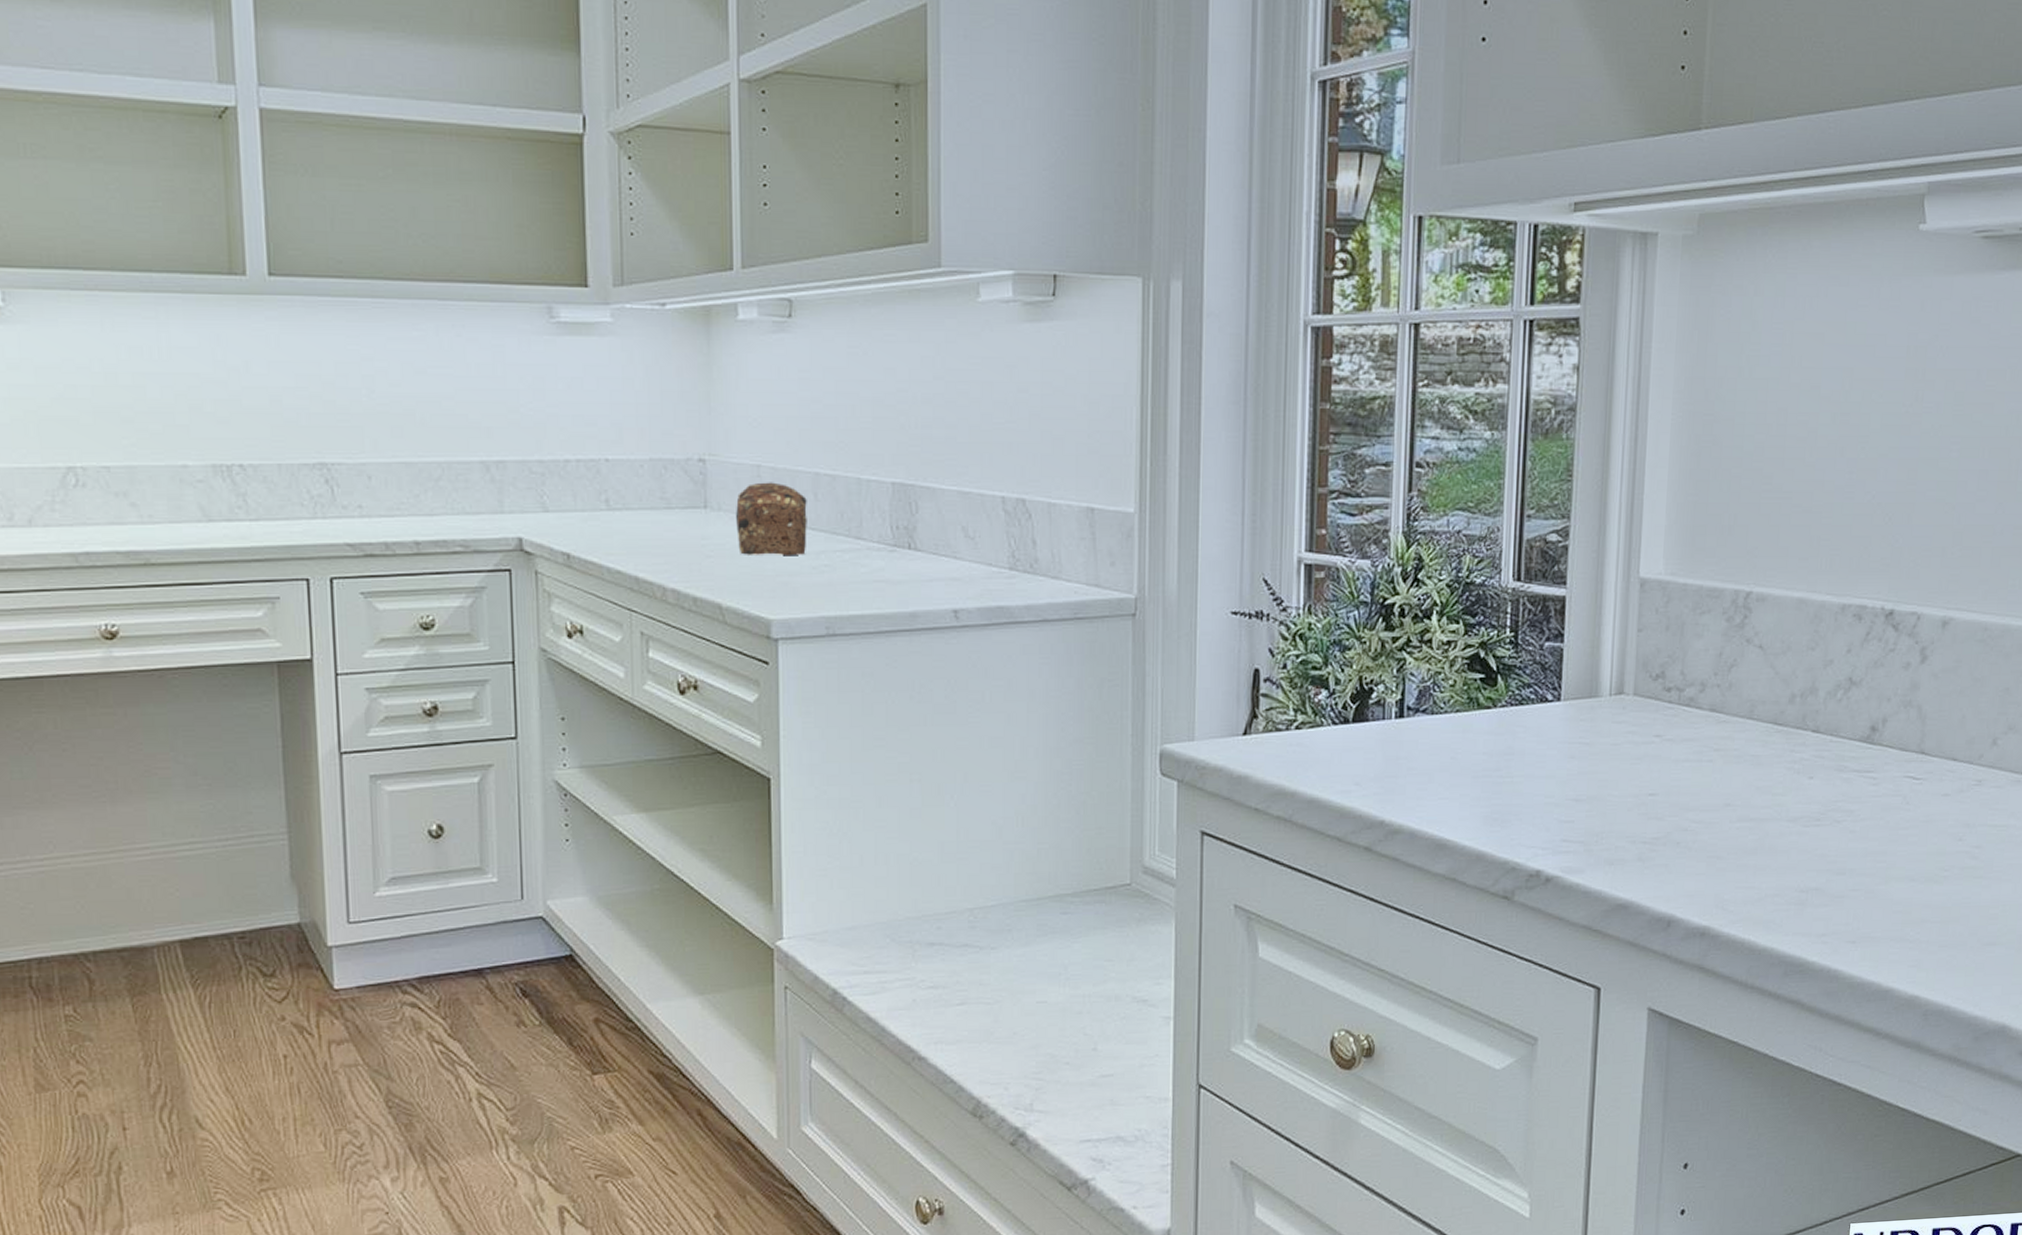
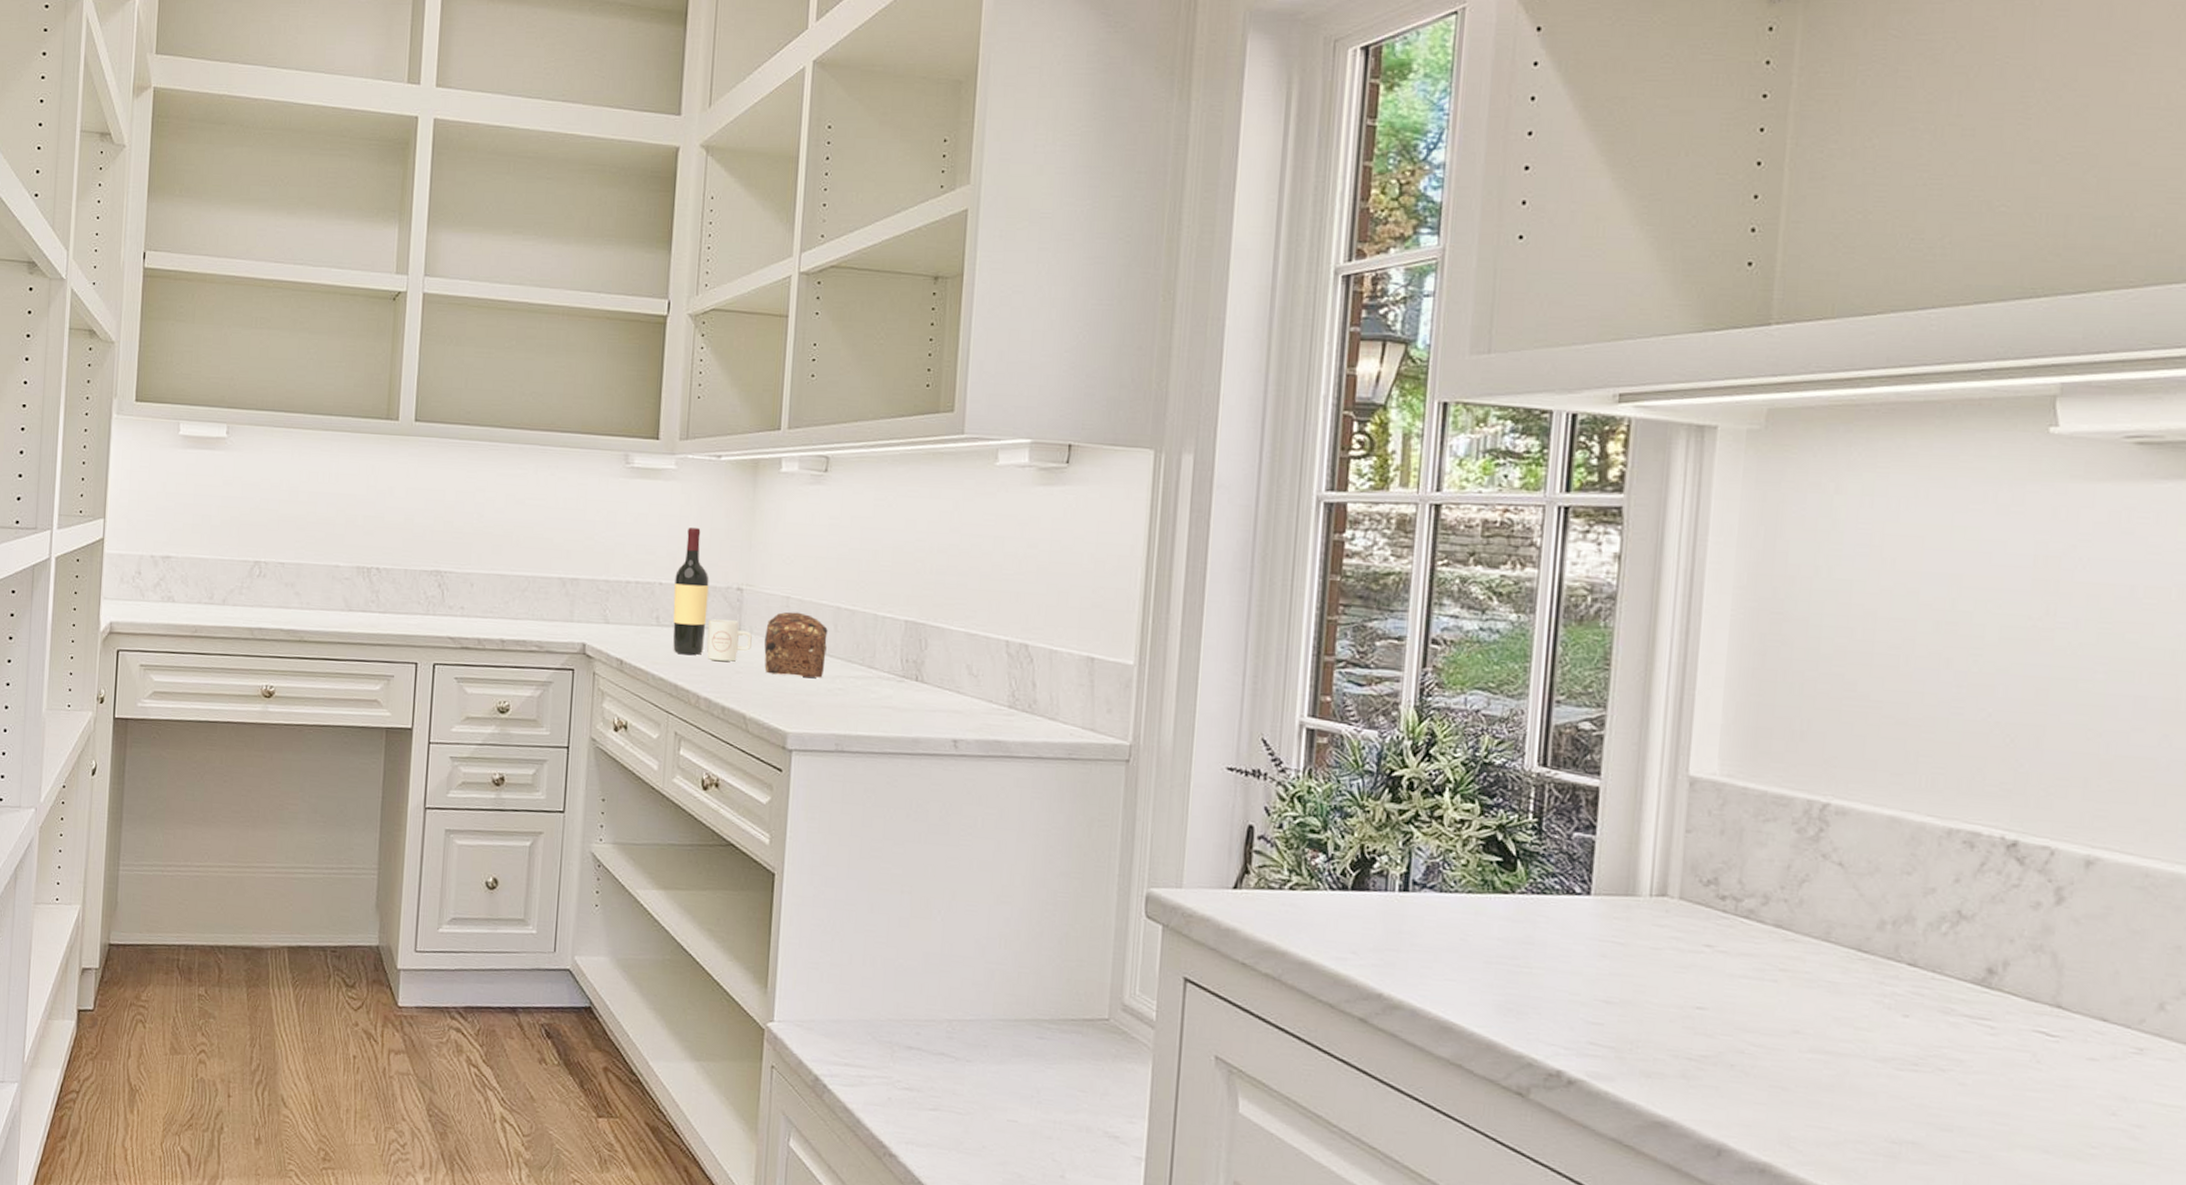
wine bottle: none [624,391,666,540] -> present [672,528,709,655]
mug: none [668,497,722,545] -> present [706,619,753,662]

